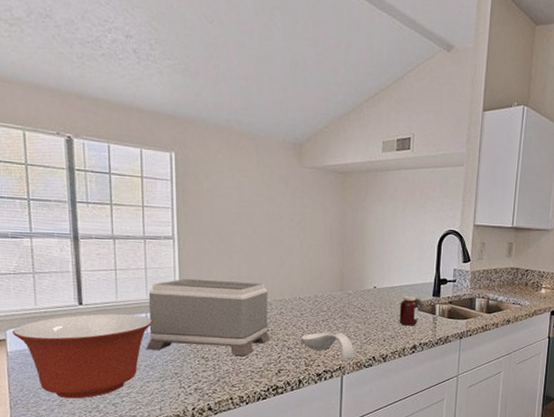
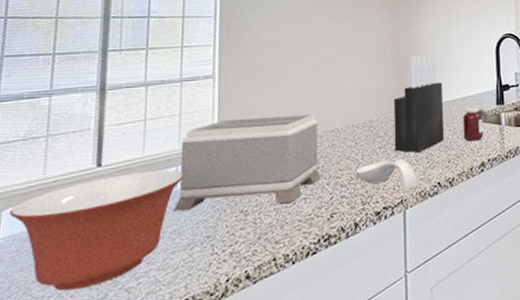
knife block: none [336,241,384,330] -> present [393,54,445,153]

